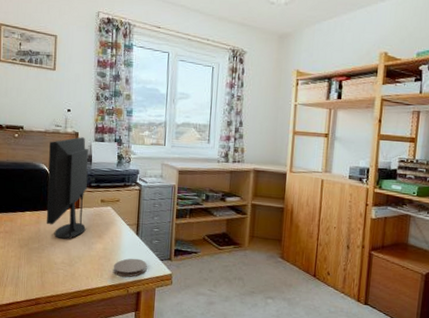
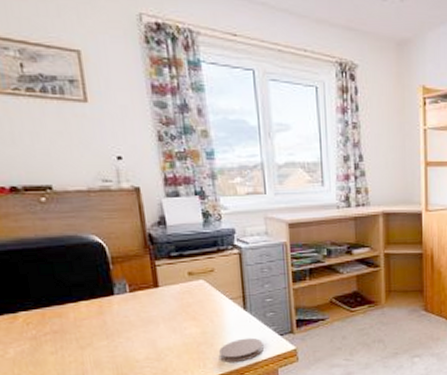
computer monitor: present [46,137,89,240] -> none [98,193,173,329]

